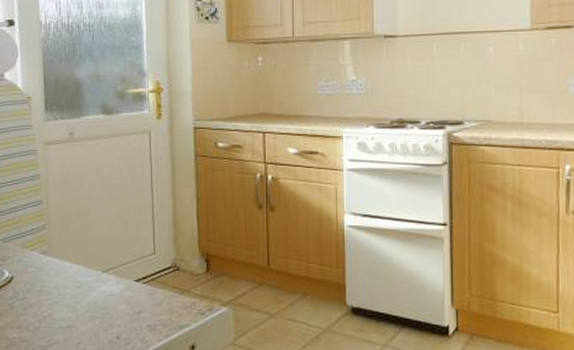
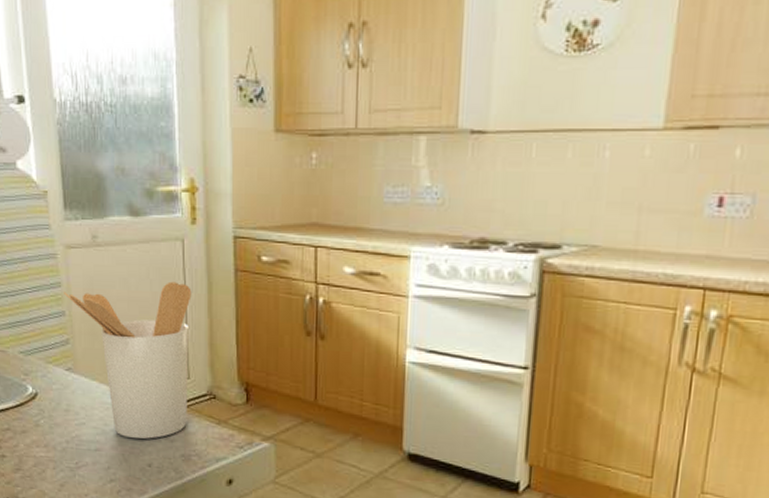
utensil holder: none [42,168,157,314] -> present [64,281,192,439]

